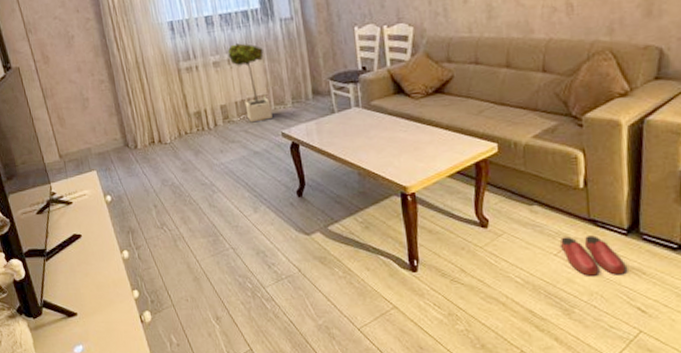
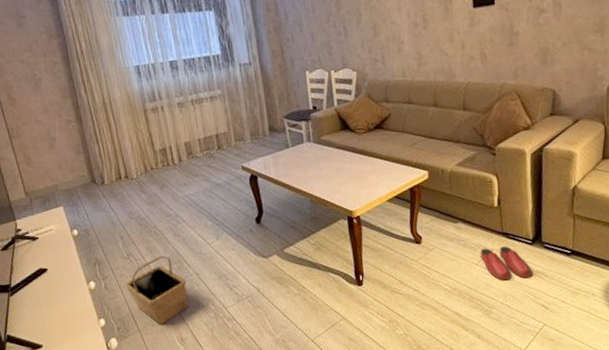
basket: none [159,228,224,300] -> present [125,256,188,324]
potted tree: present [227,42,273,123] -> none [191,85,233,158]

